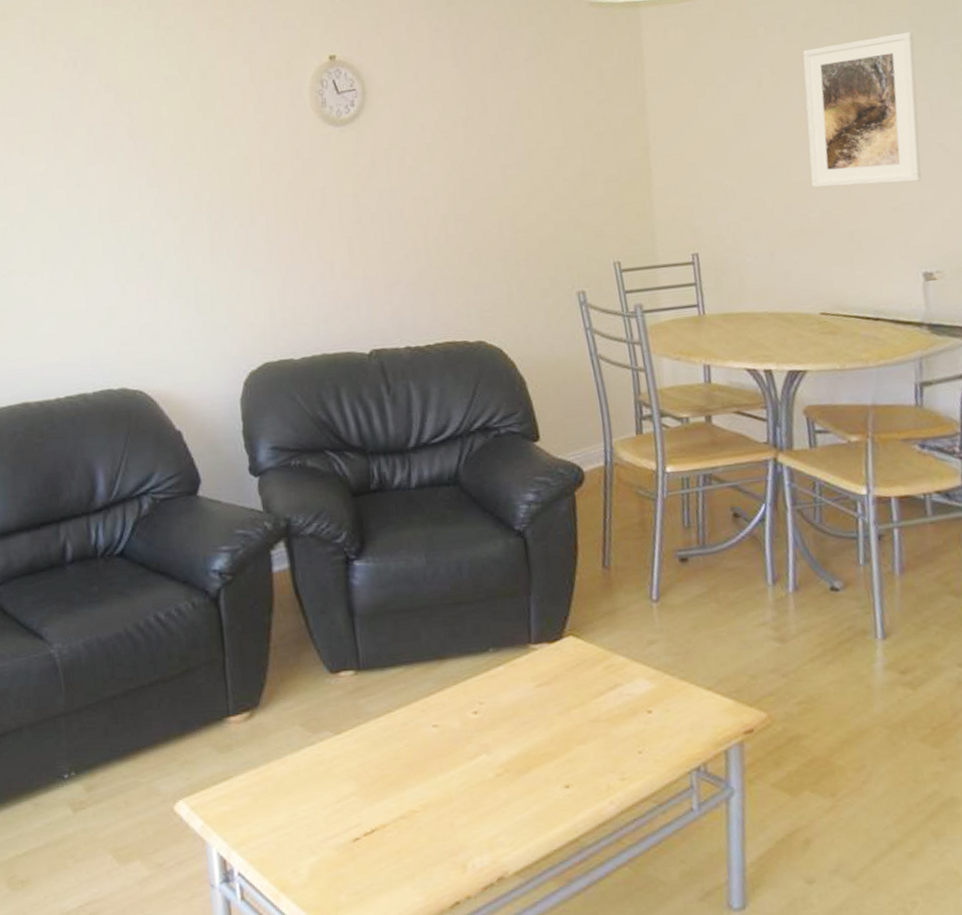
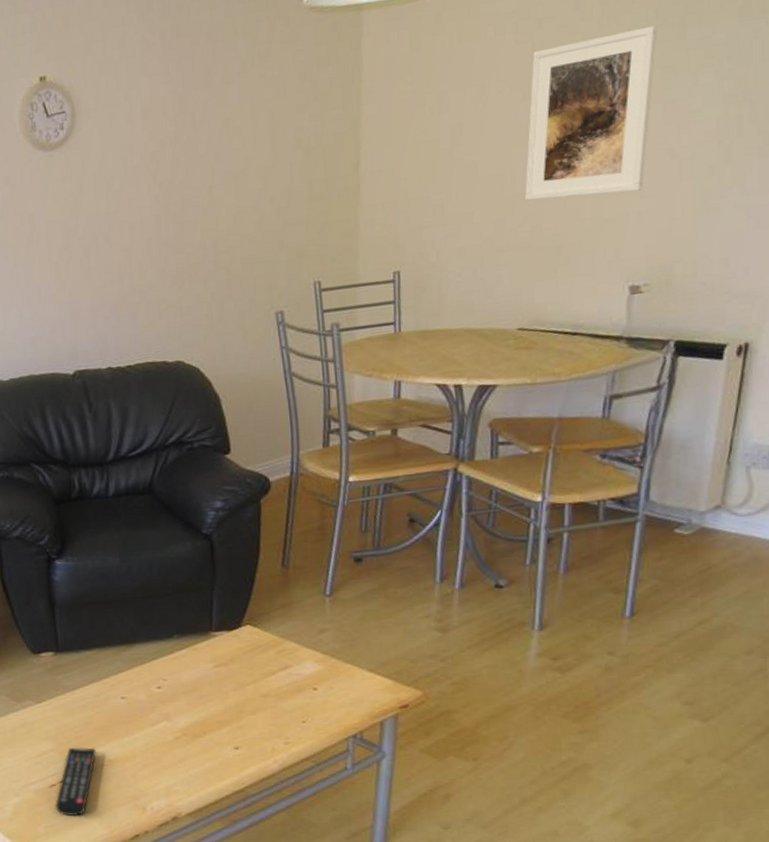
remote control: none [359,789,406,879] -> present [55,747,96,816]

